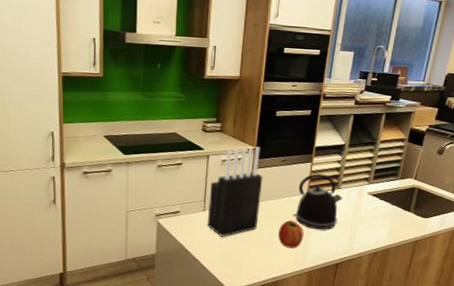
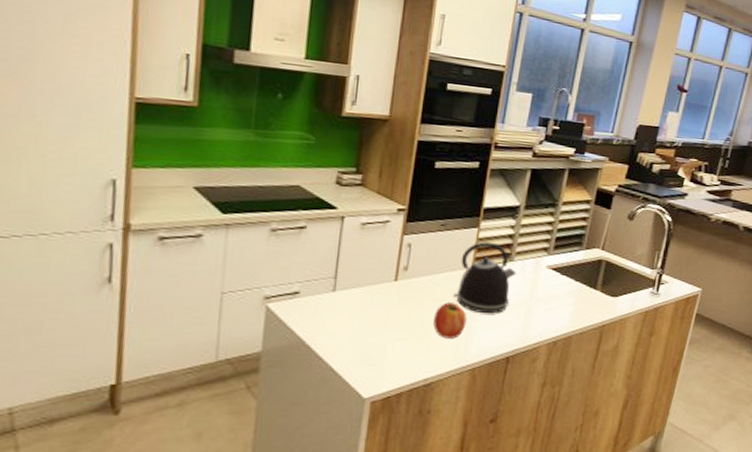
knife block: present [207,147,263,237] -> none [337,206,416,326]

